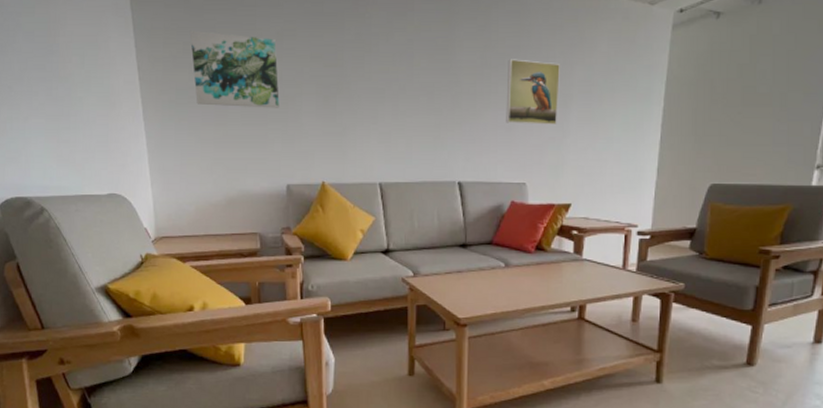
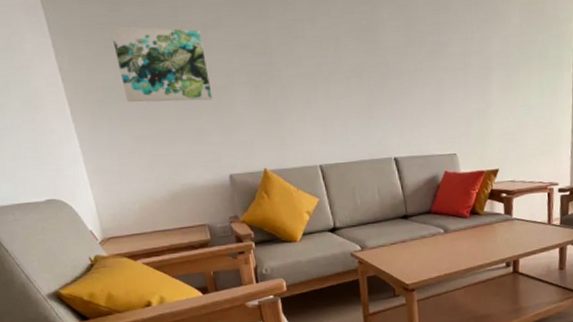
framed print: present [506,59,560,125] -> none [430,36,480,99]

